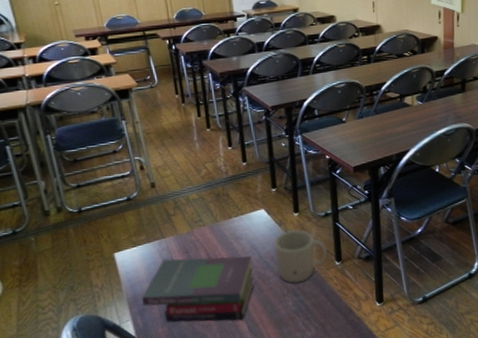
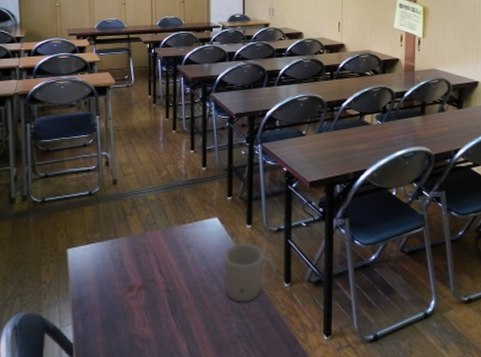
books: present [142,256,254,323] -> none [86,261,200,339]

